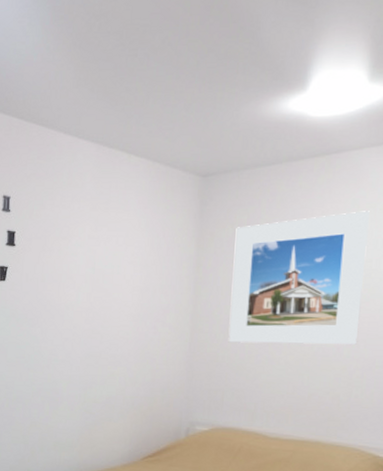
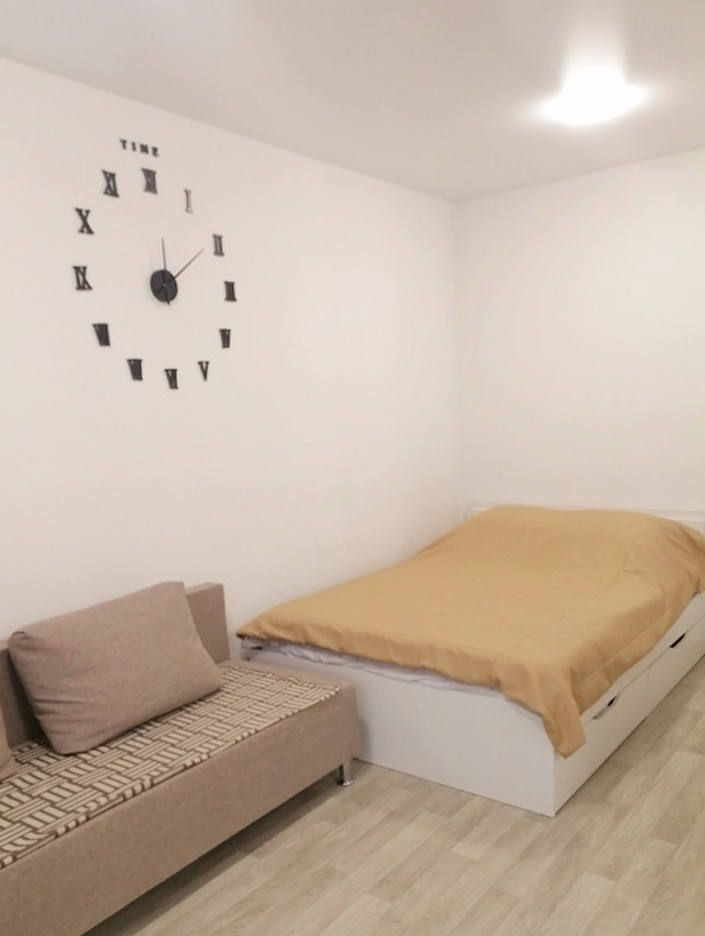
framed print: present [228,211,370,345] -> none [497,240,637,405]

